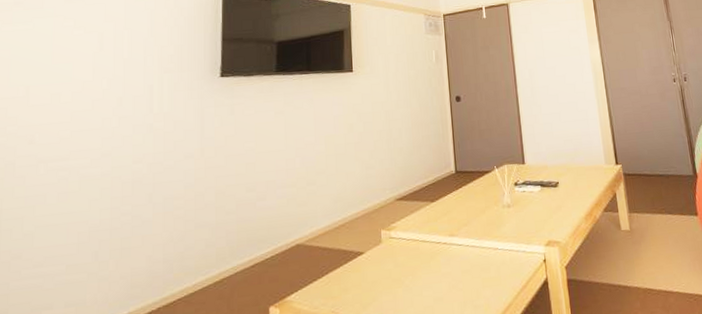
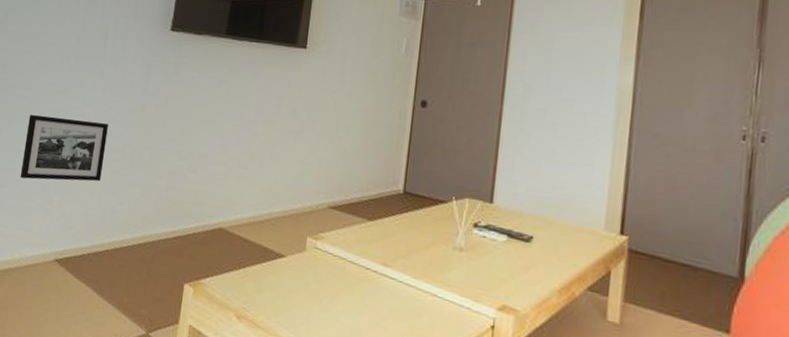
picture frame: none [63,174,165,253] -> present [20,114,108,182]

